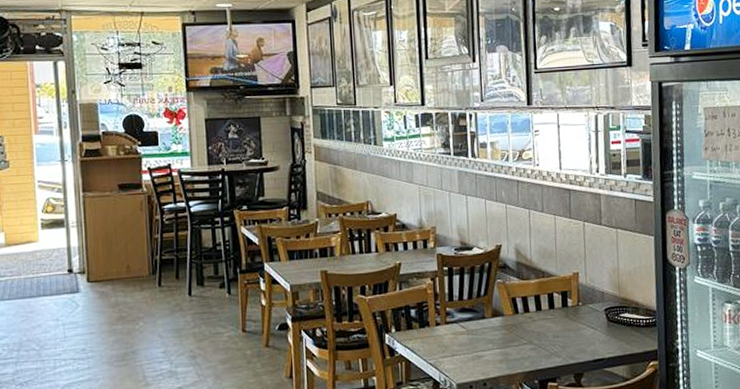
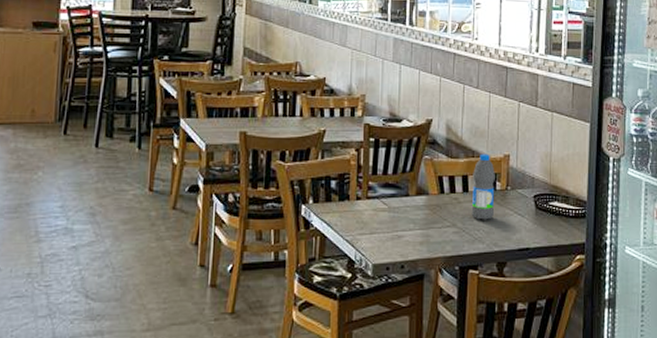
water bottle: none [544,273,568,336] -> present [471,154,495,220]

